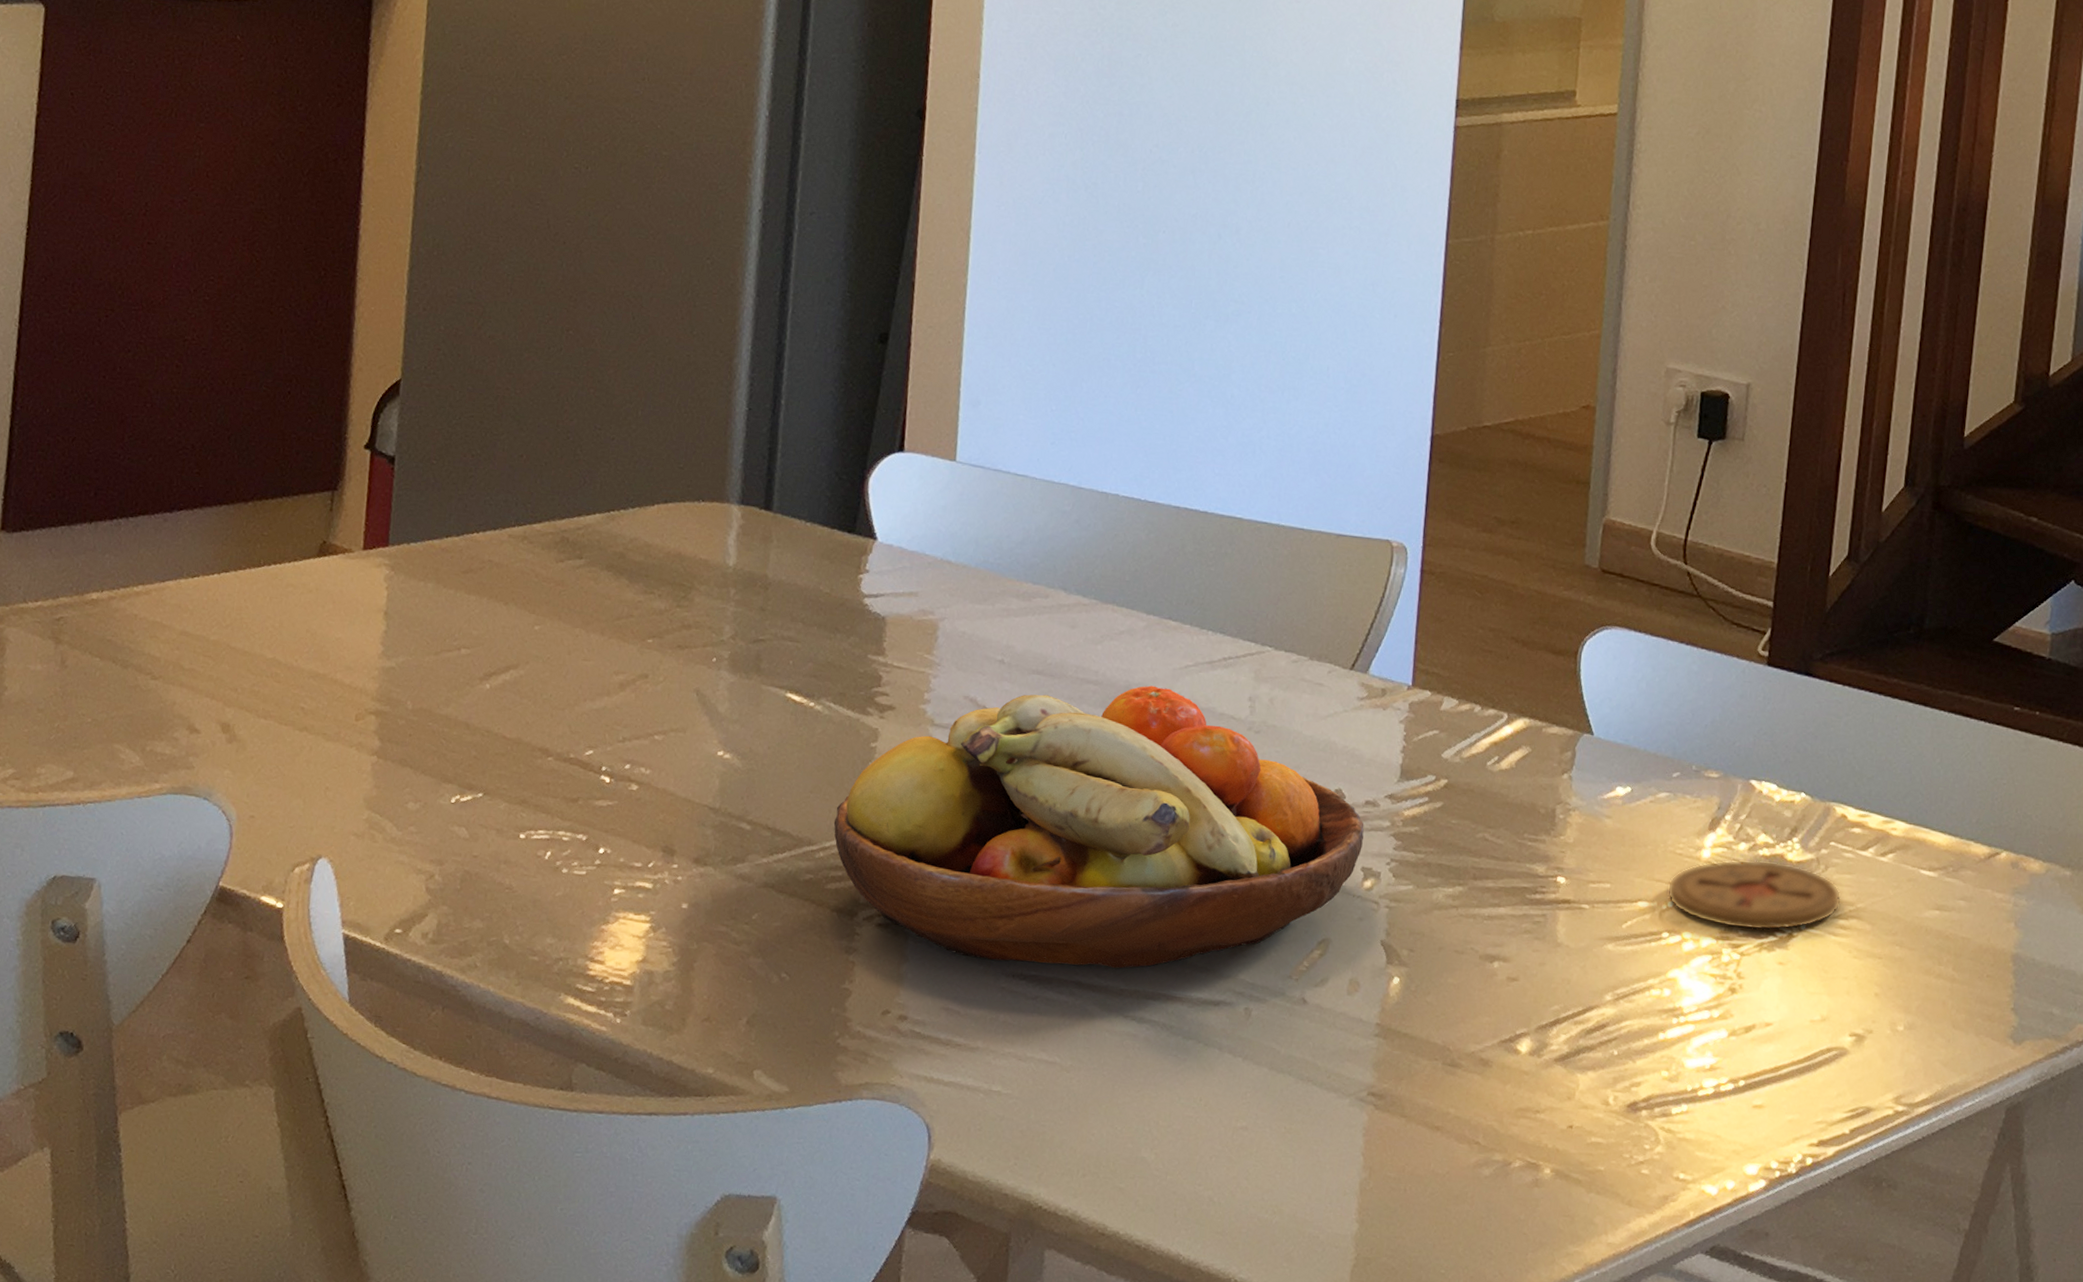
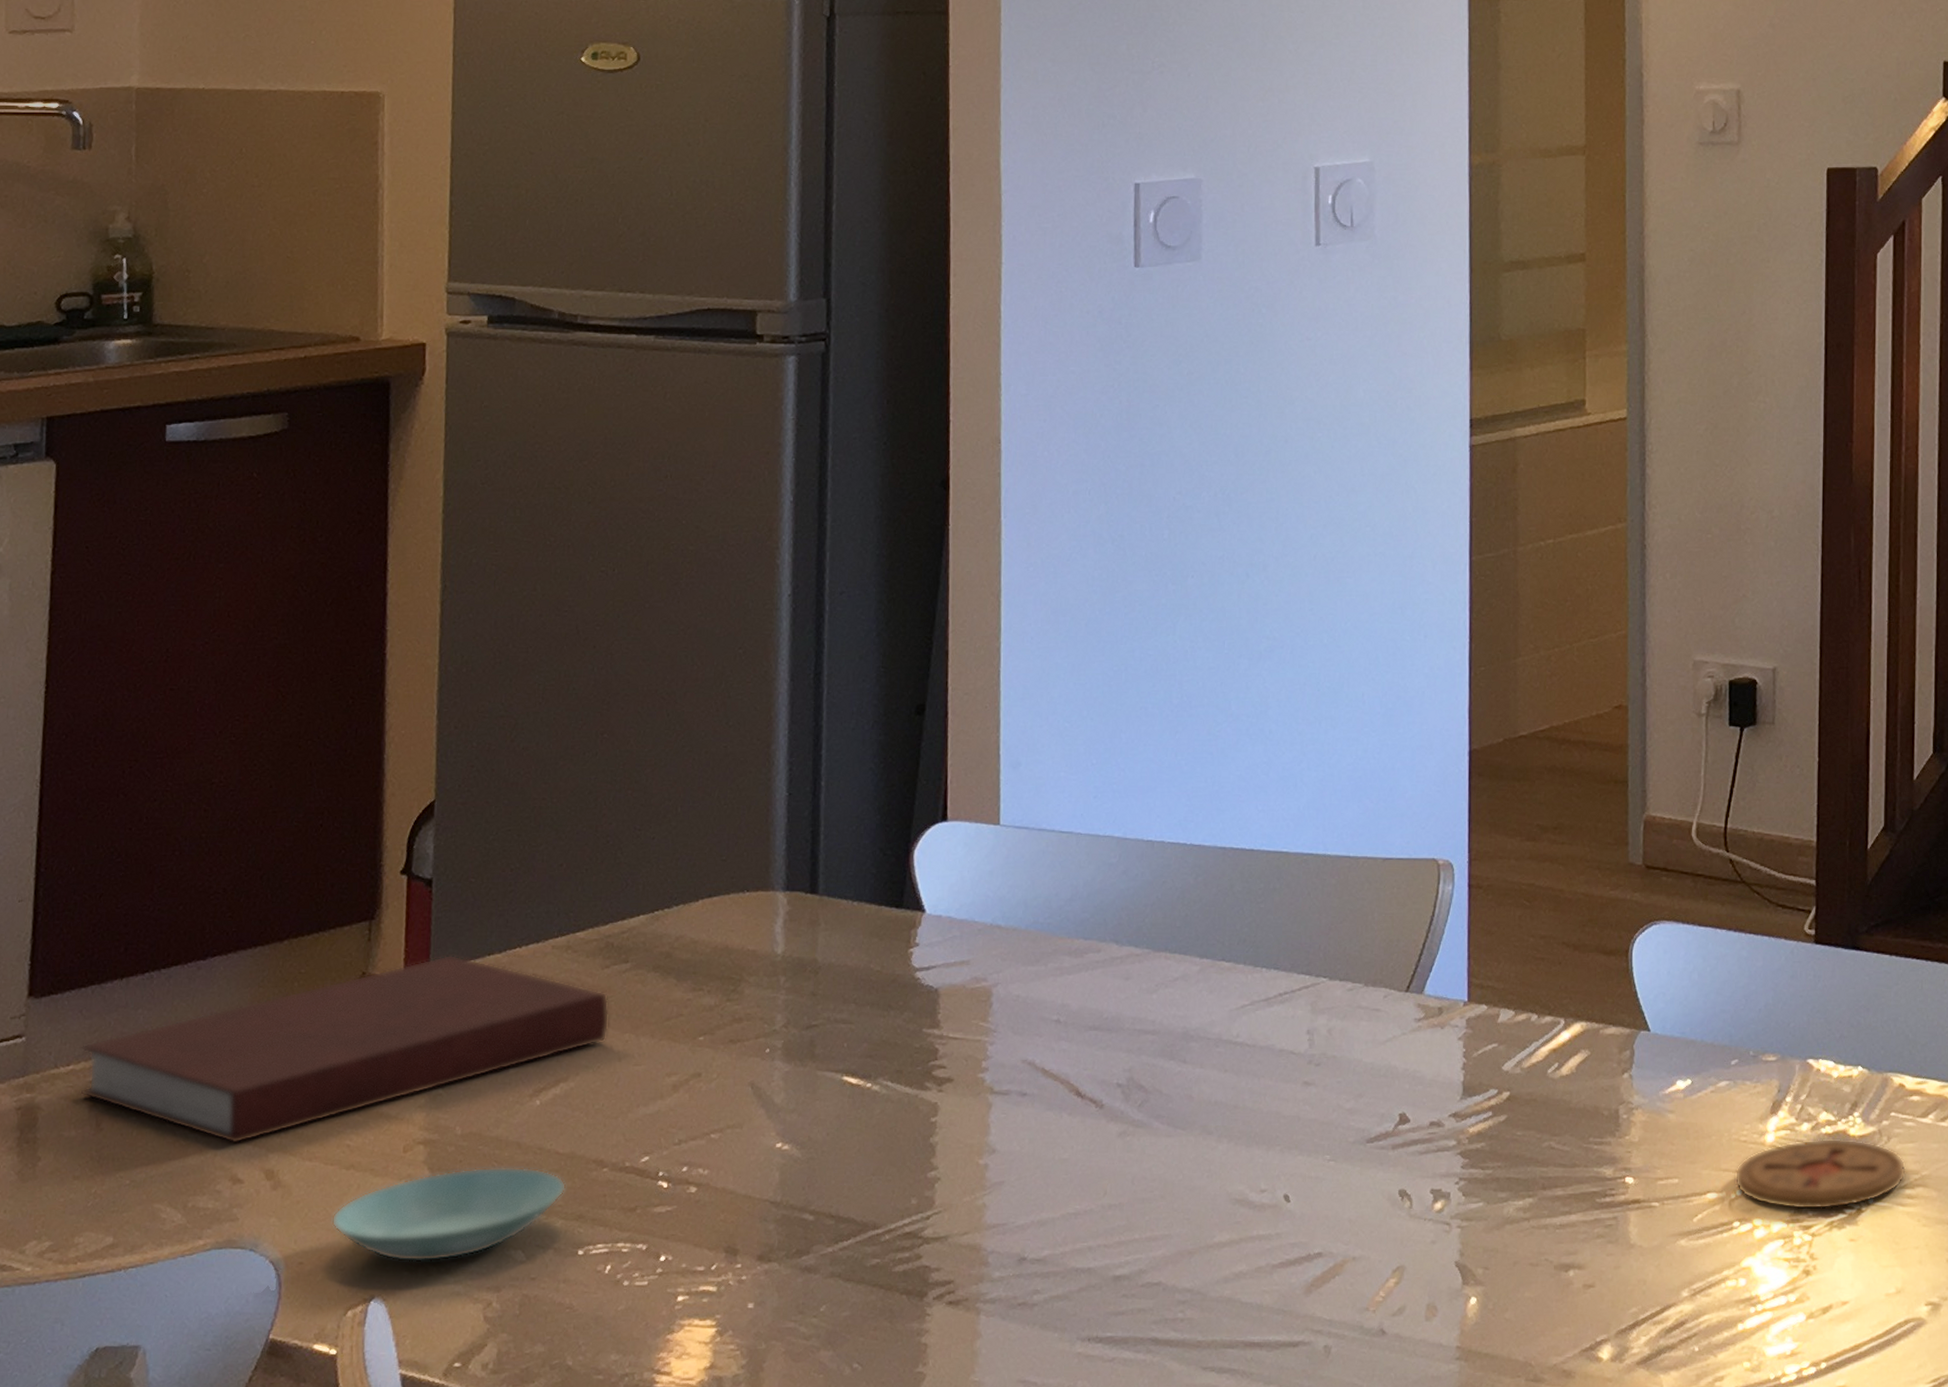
notebook: none [47,532,562,695] -> present [80,954,610,1145]
saucer: none [283,742,512,830] -> present [331,1167,567,1262]
fruit bowl: present [833,685,1364,969] -> none [897,1029,1431,1327]

